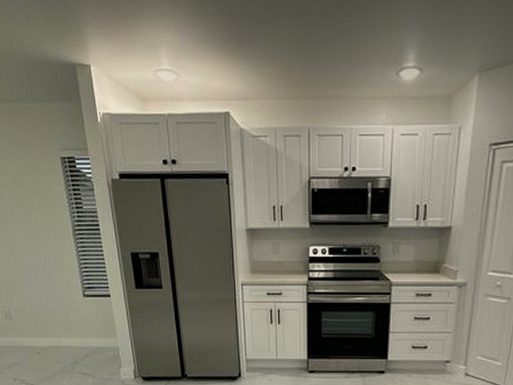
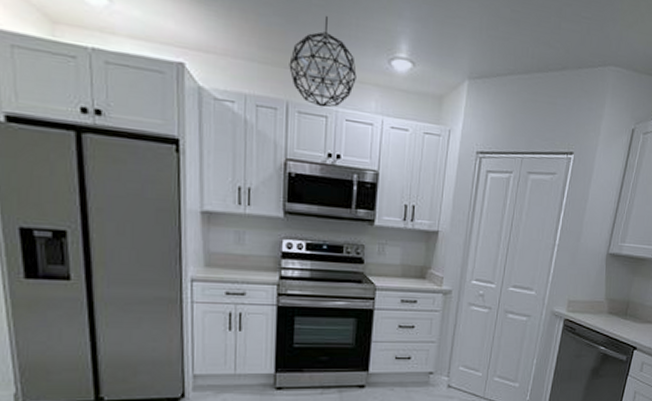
pendant light: none [309,44,367,128] -> present [289,15,357,108]

